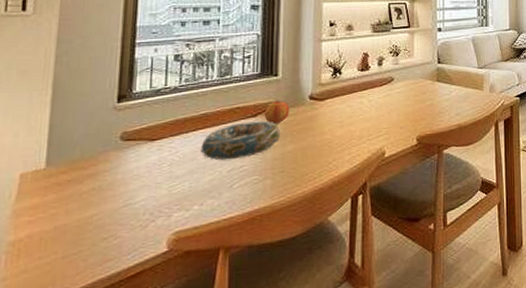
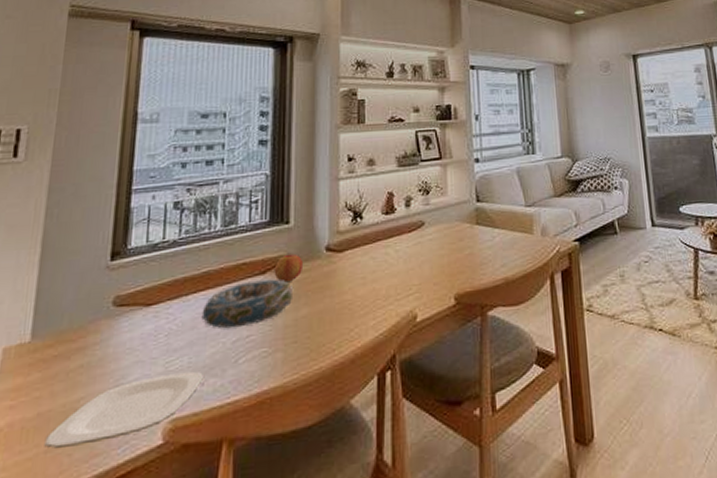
plate: none [62,194,202,255] -> present [44,371,203,448]

